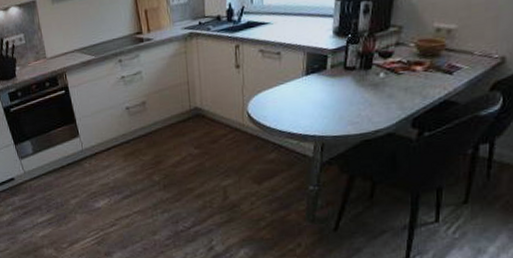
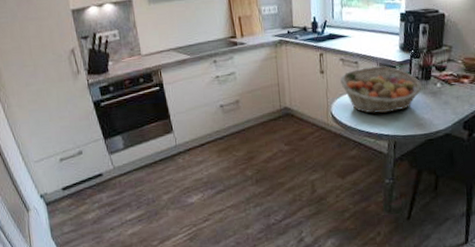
fruit basket: none [259,55,361,112] -> present [340,65,423,114]

